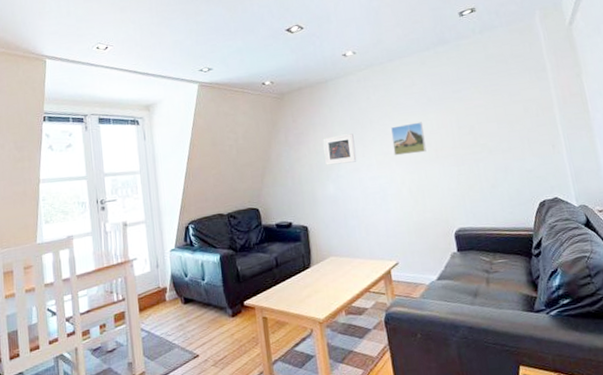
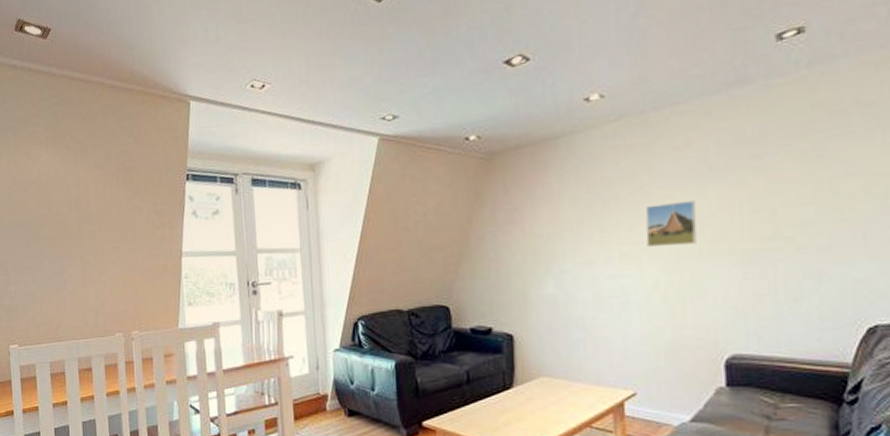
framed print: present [322,133,357,166] -> none [544,213,591,255]

